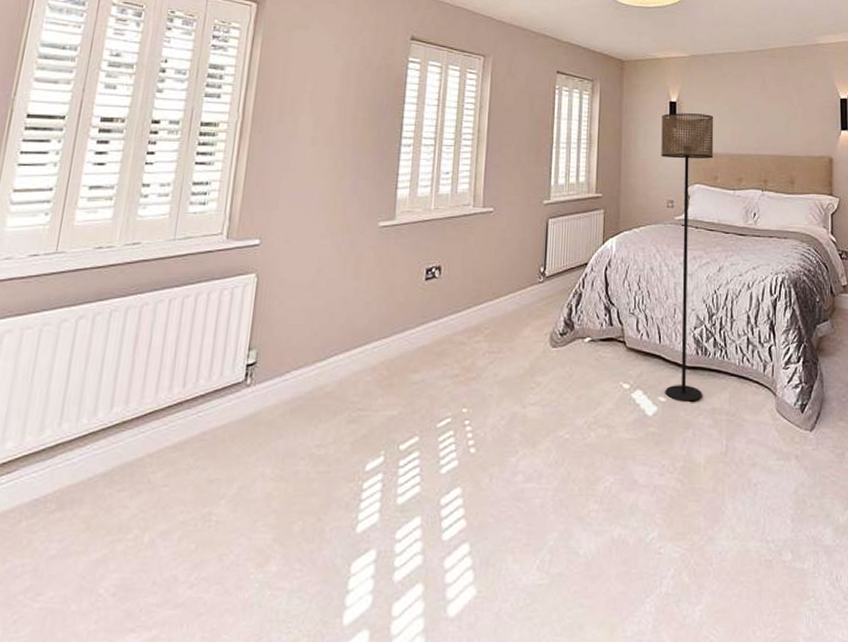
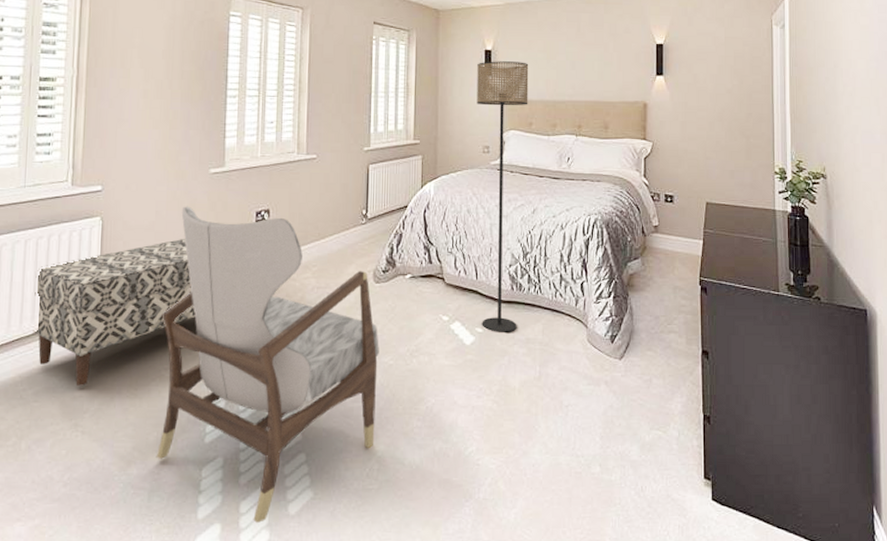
bench: none [169,297,355,466] -> present [33,238,195,385]
armchair: none [299,262,555,630] -> present [156,206,379,524]

